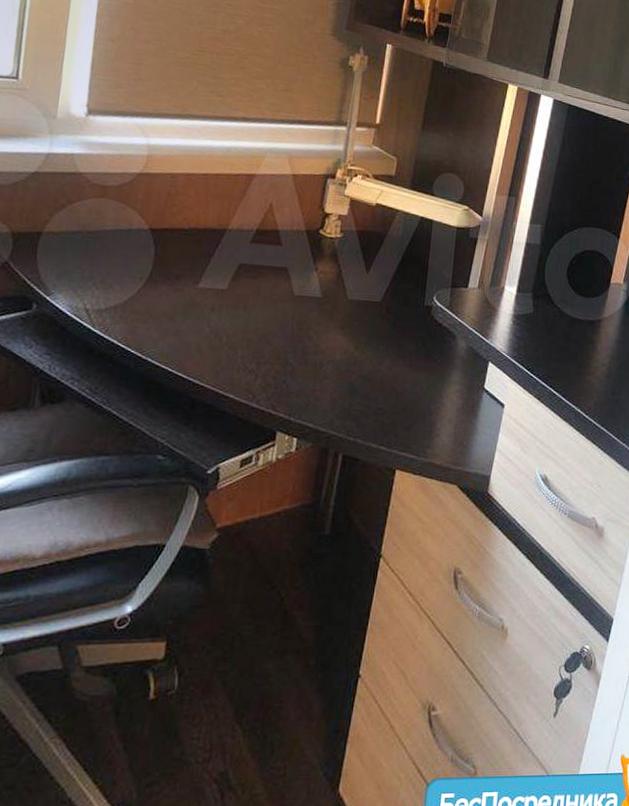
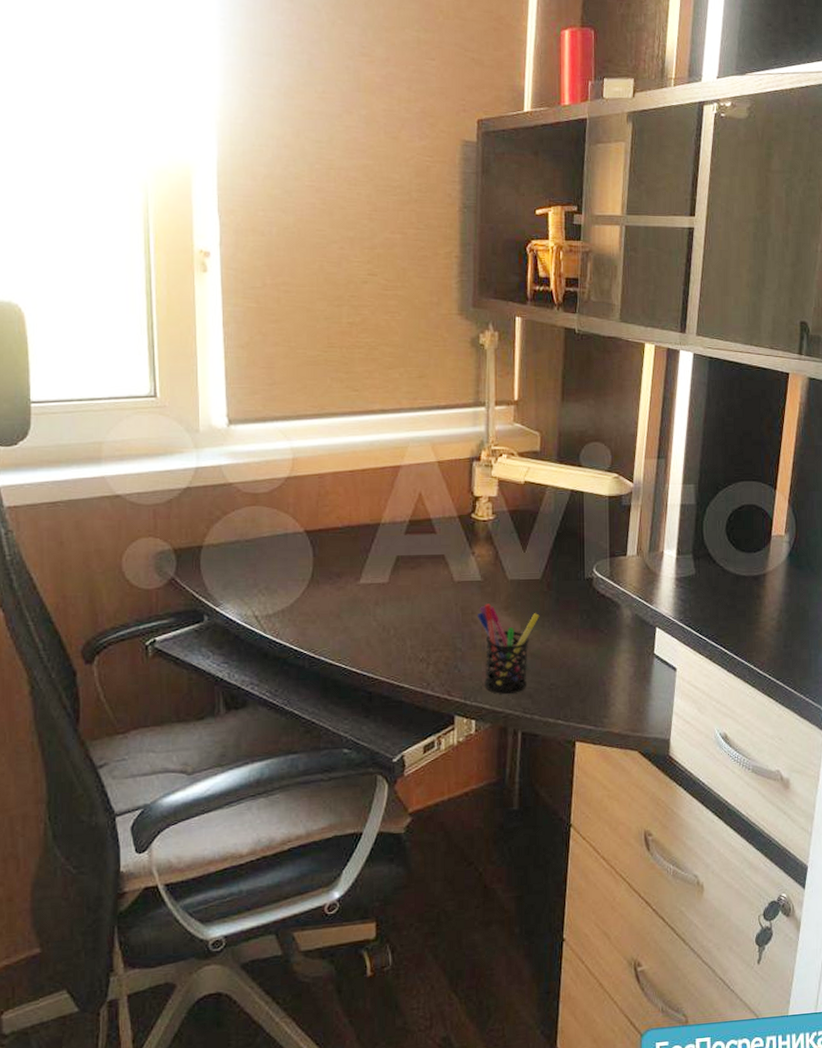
pen holder: none [311,321,375,415] -> present [477,604,540,694]

